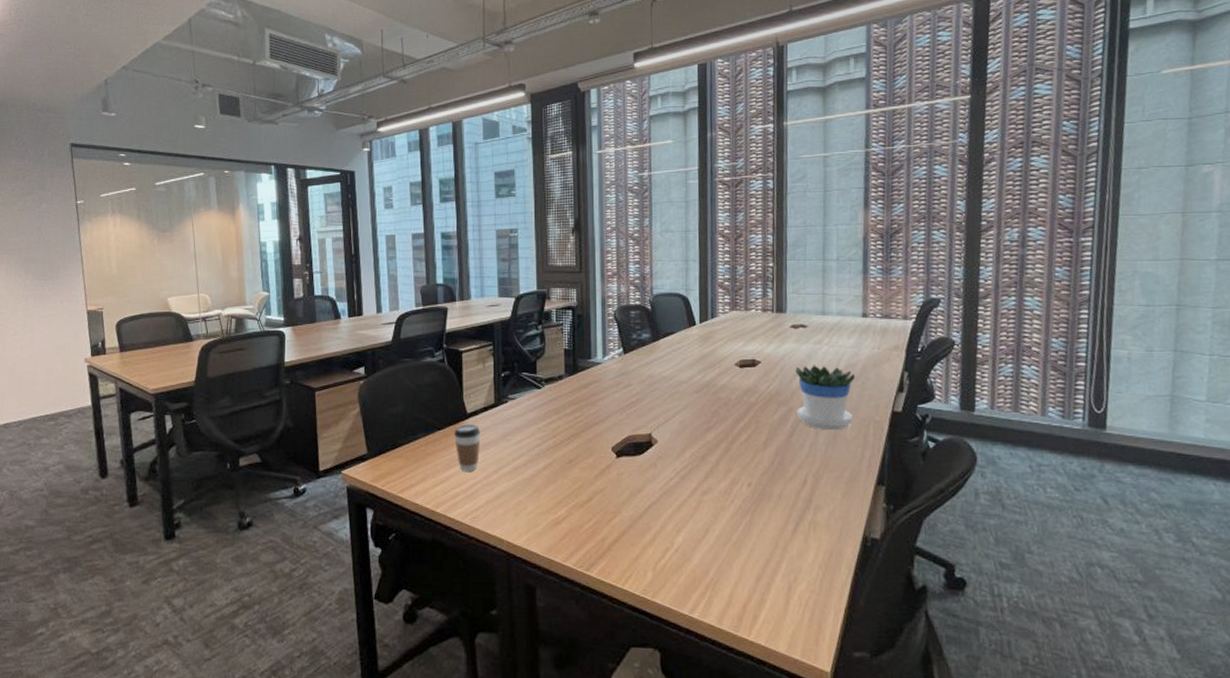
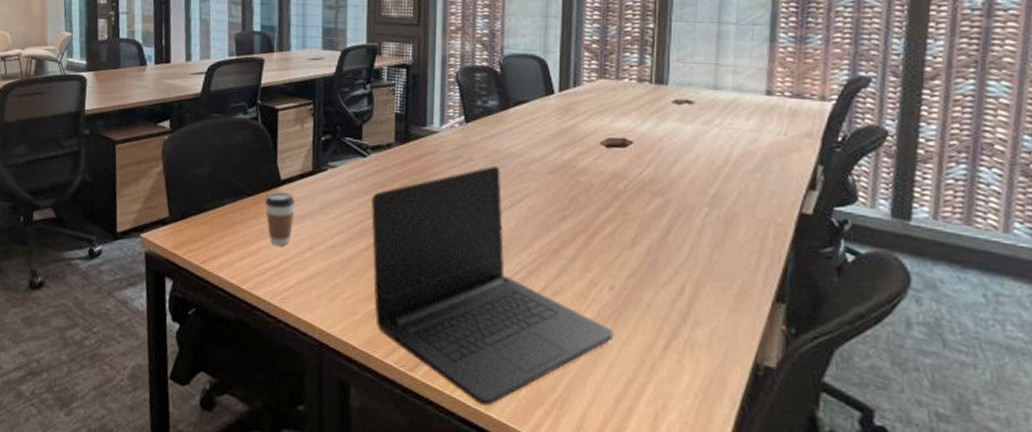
laptop: none [547,388,753,594] -> present [371,165,614,407]
flowerpot: present [795,365,856,431] -> none [676,149,754,232]

